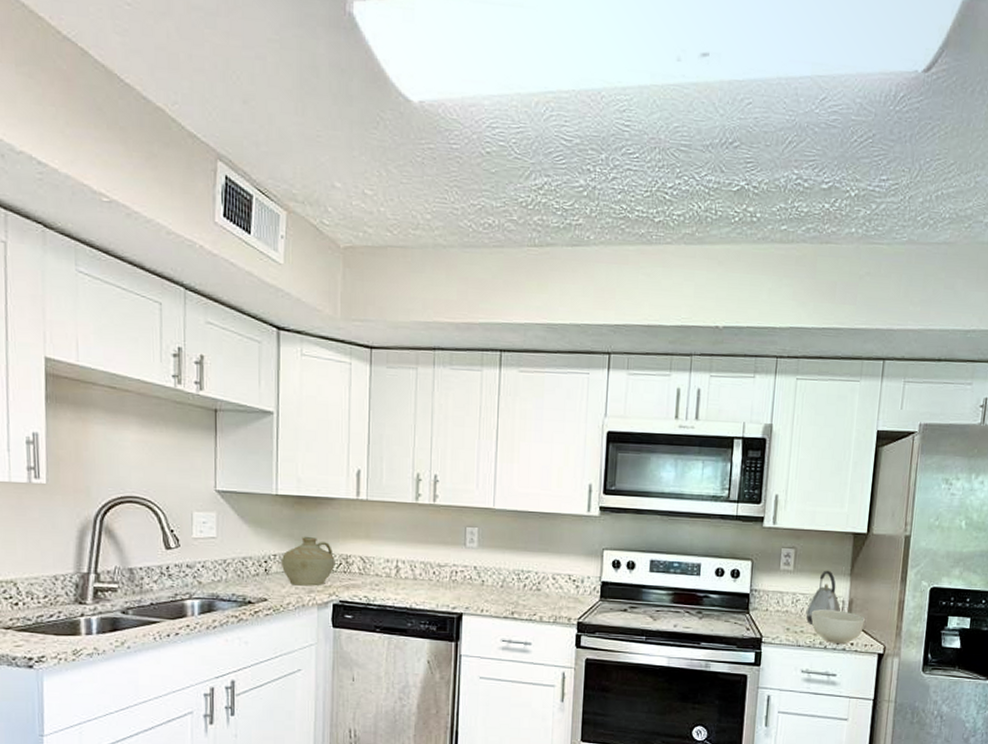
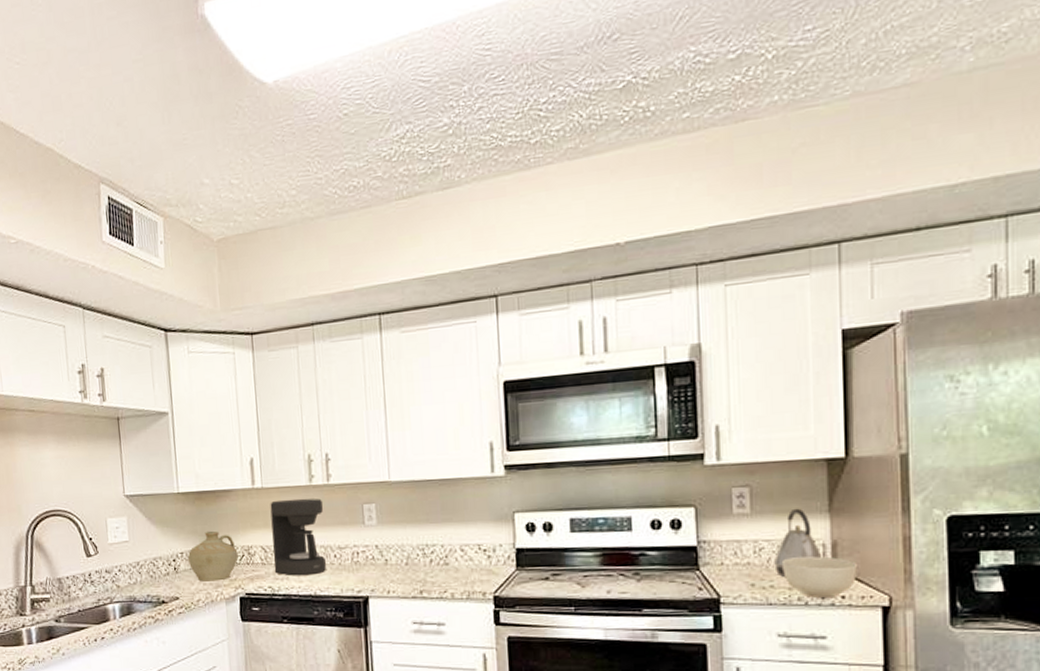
coffee maker: none [371,514,426,589] -> present [270,498,326,576]

